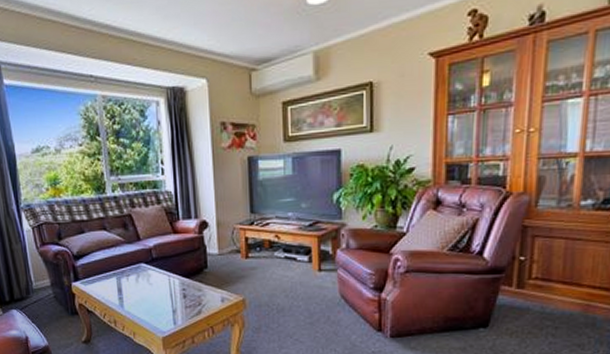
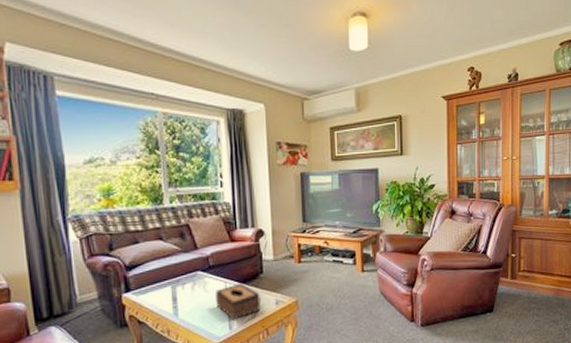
tissue box: none [159,277,206,316] -> present [216,283,261,320]

